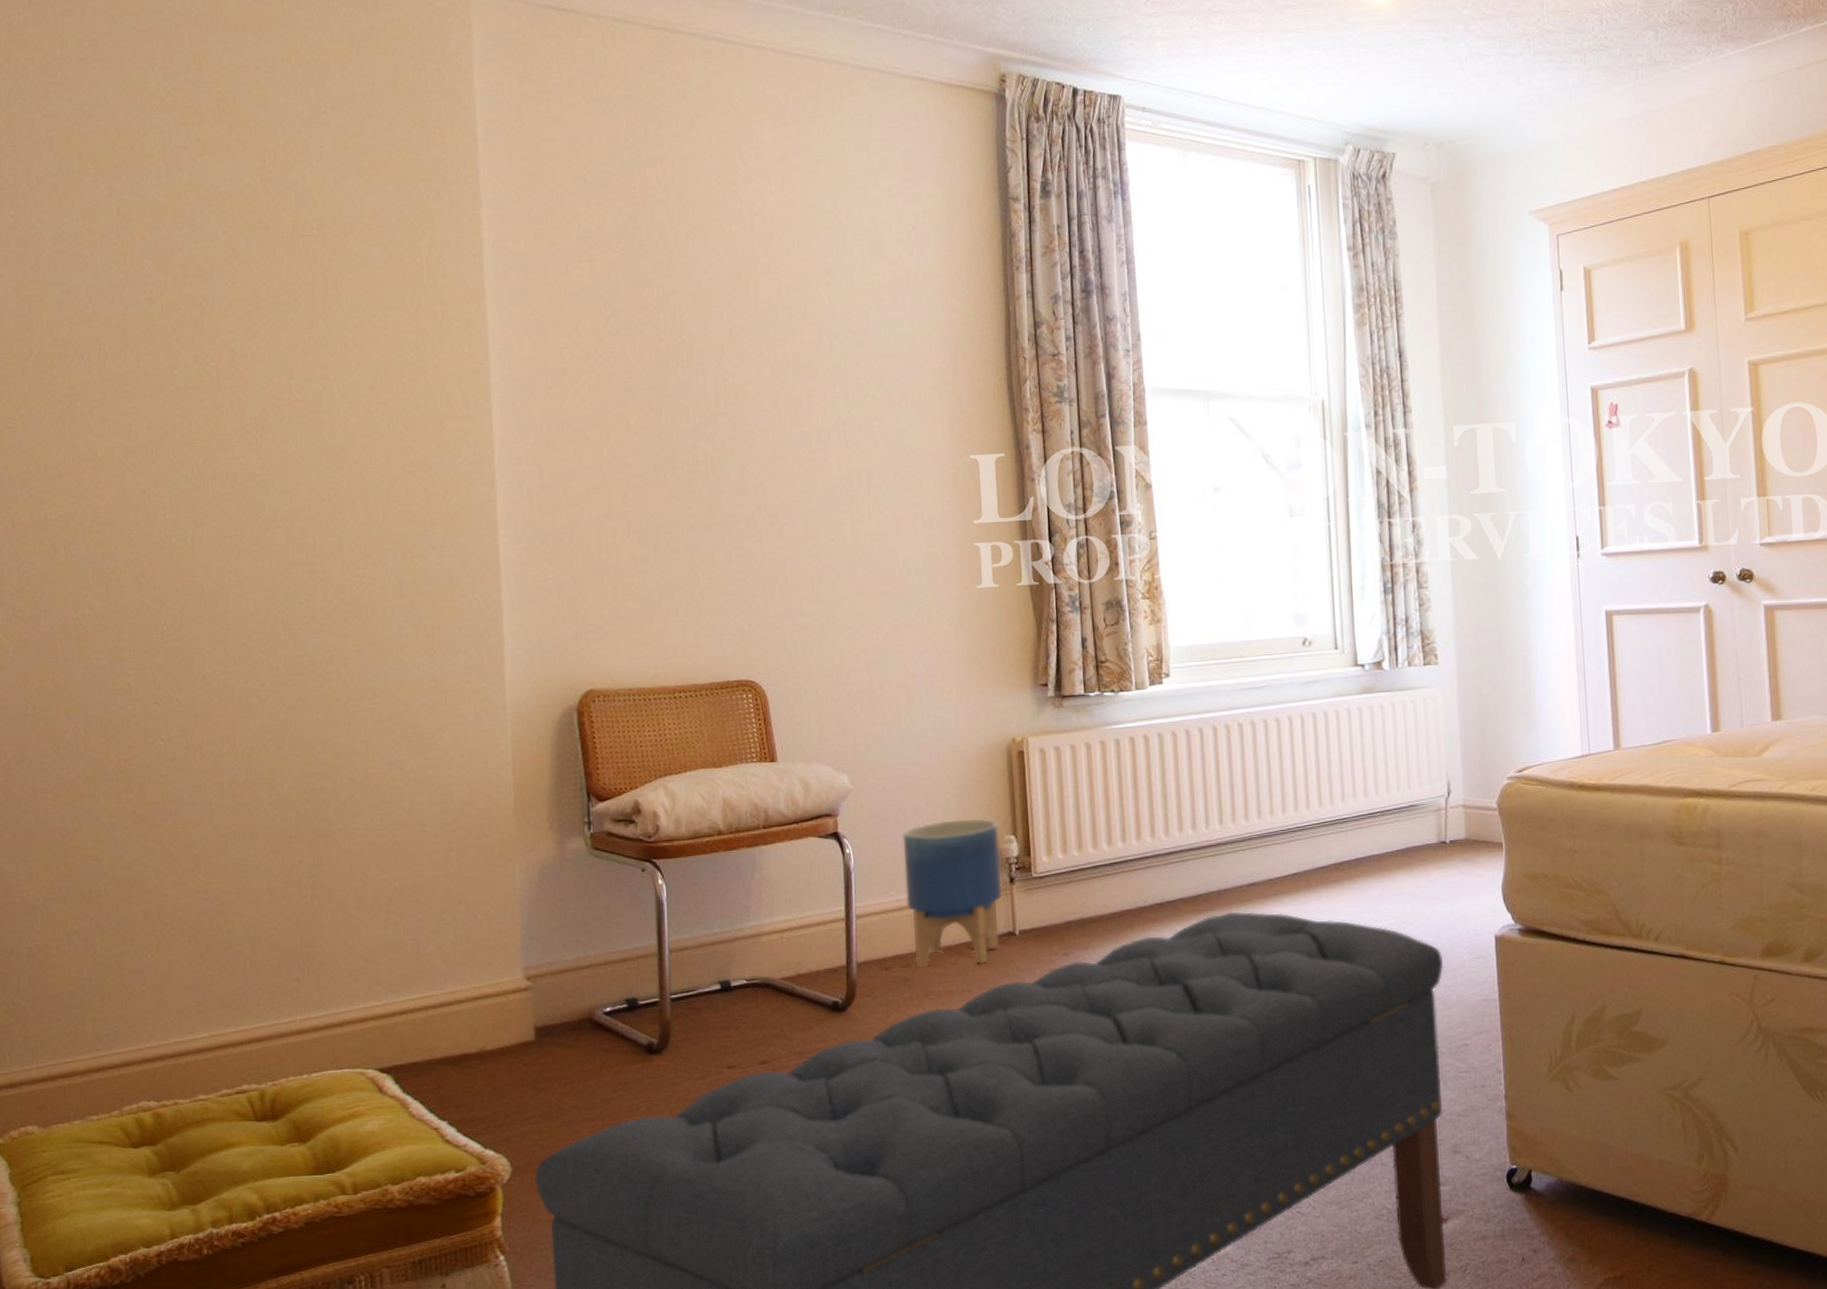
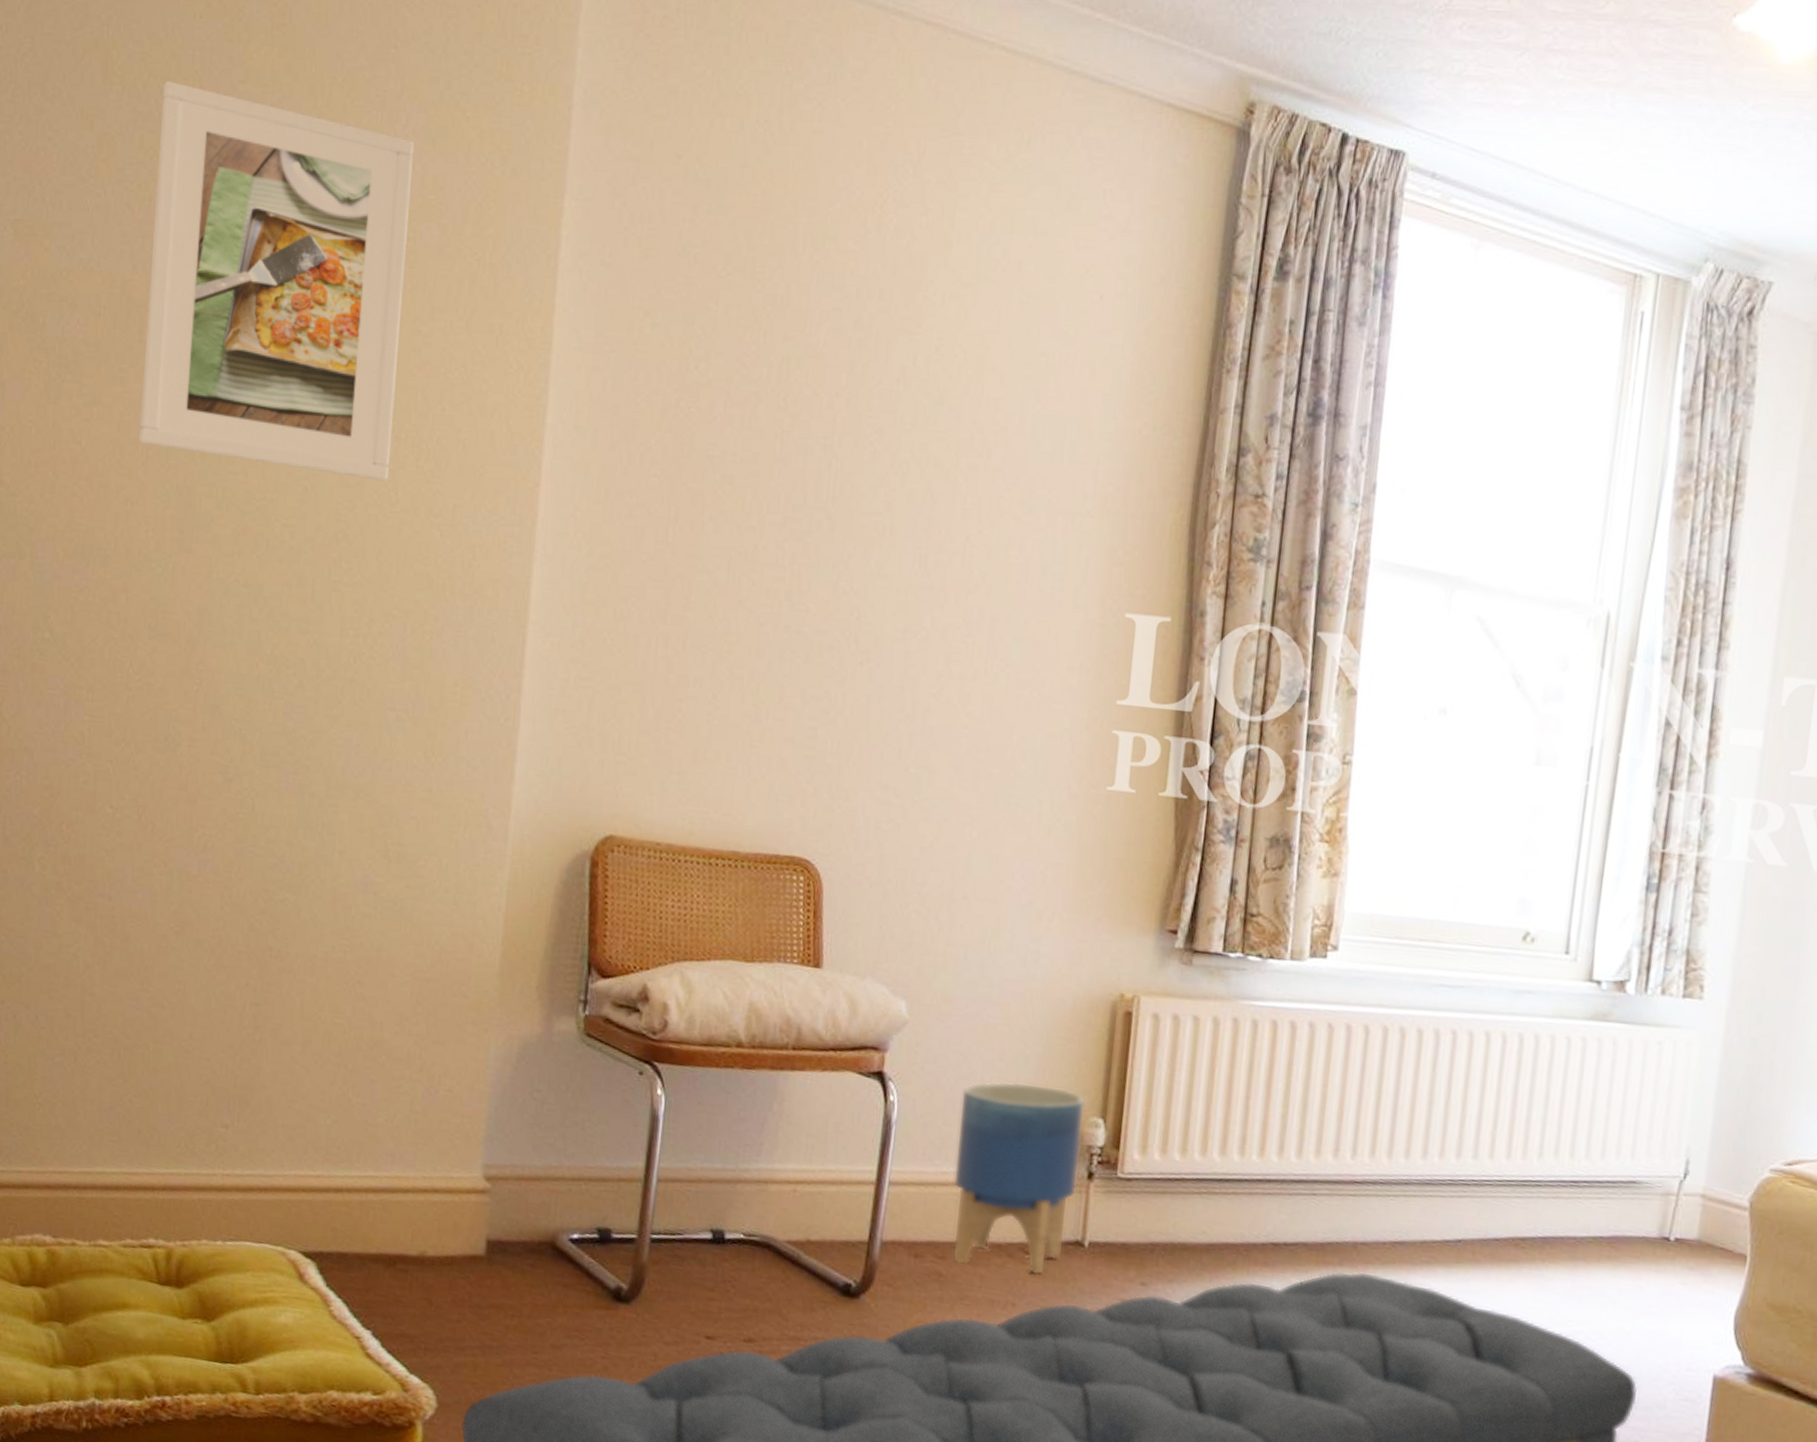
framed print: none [132,161,366,447] -> present [139,81,414,481]

